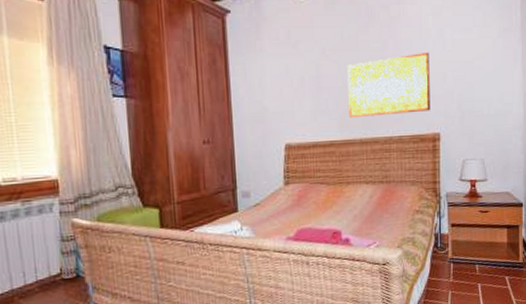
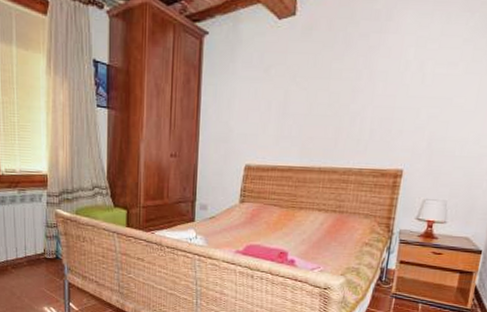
wall art: present [347,52,431,119] -> none [311,85,405,147]

